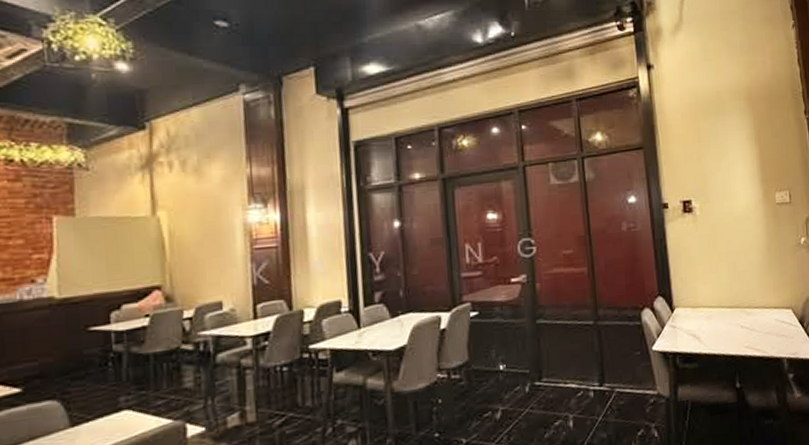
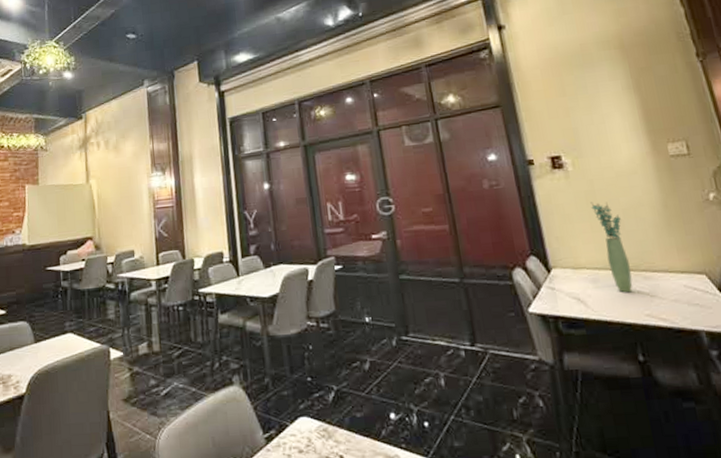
vase: none [711,245,738,328] -> present [590,202,633,293]

